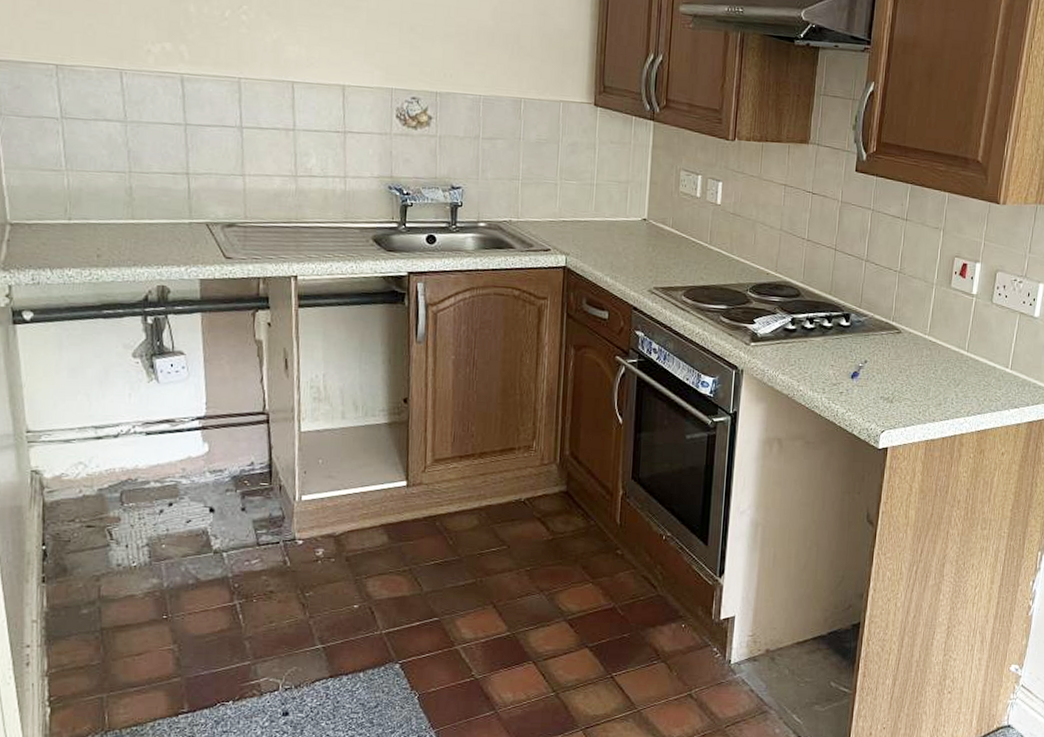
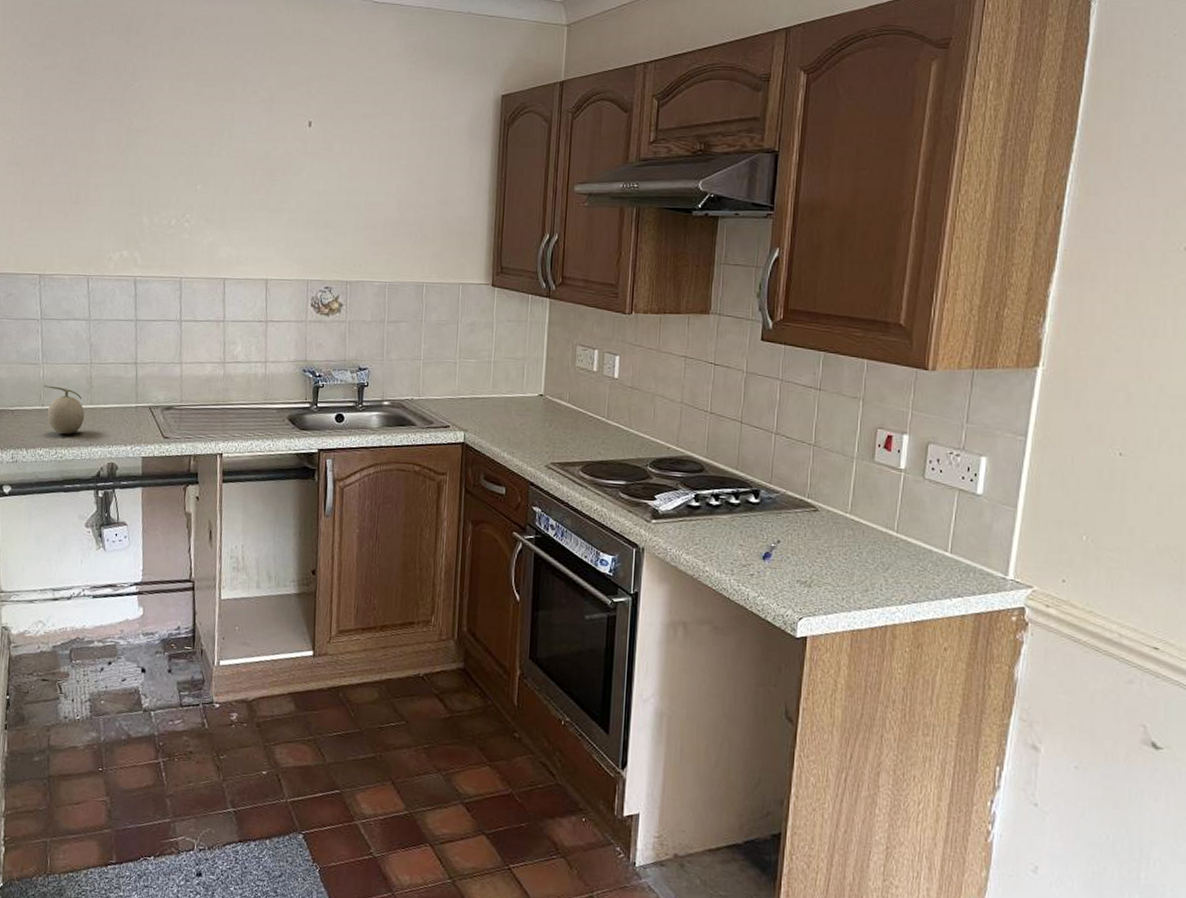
fruit: none [70,196,125,253] -> present [44,385,85,434]

